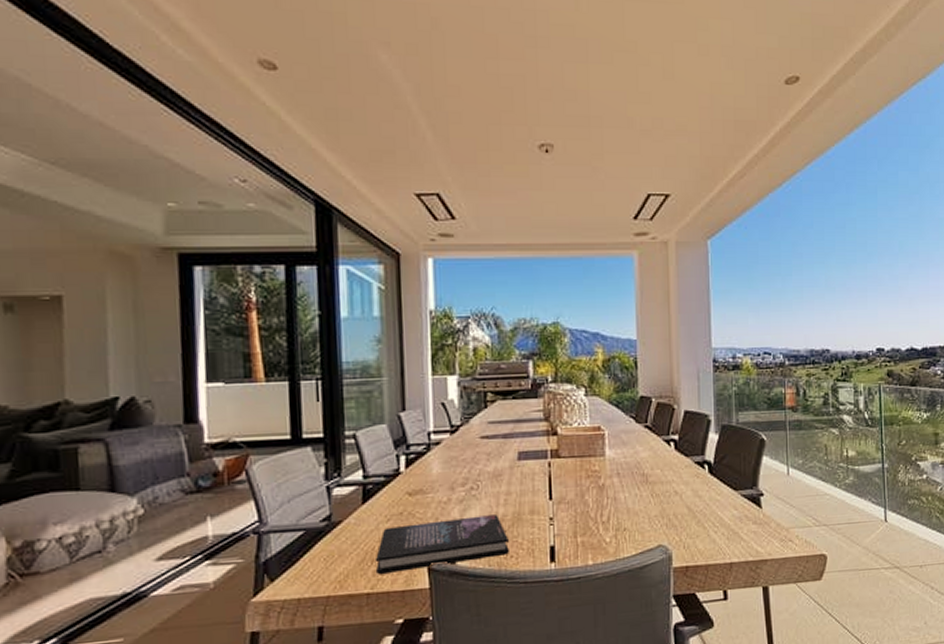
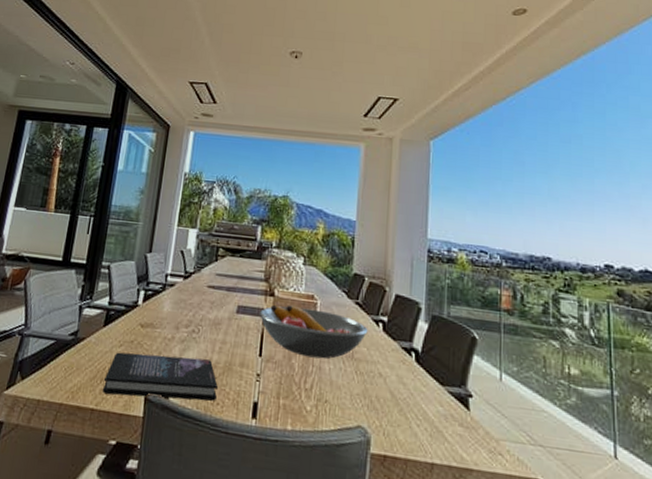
fruit bowl: none [543,440,660,491] -> present [259,305,368,359]

